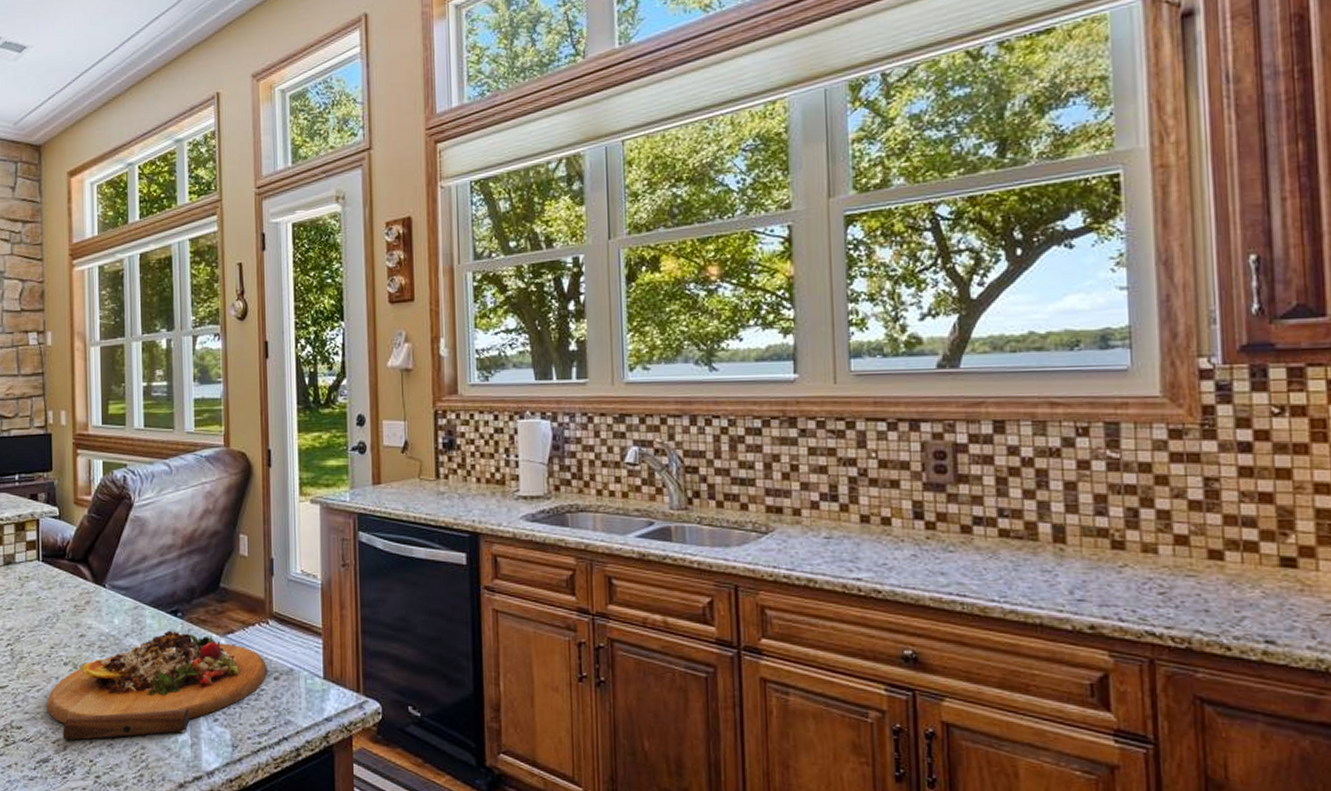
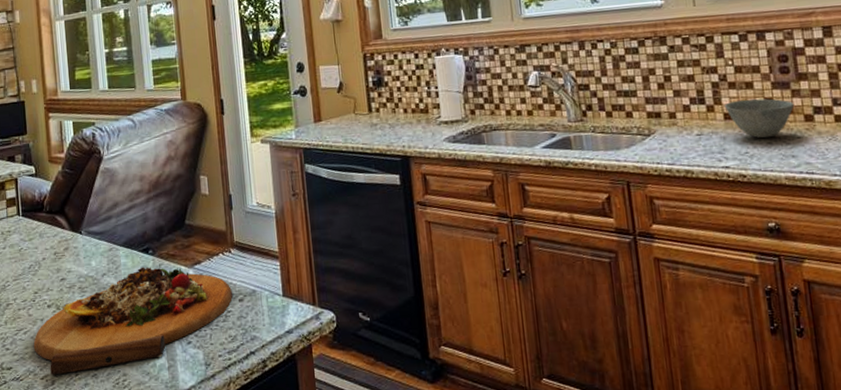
bowl: none [862,500,950,549] -> present [725,98,795,139]

